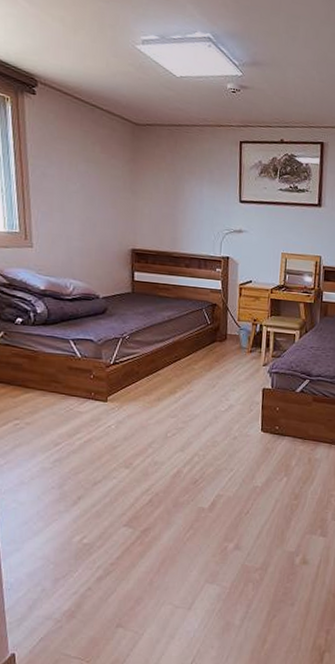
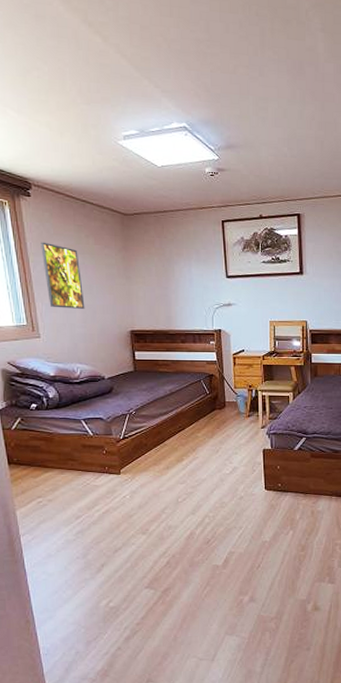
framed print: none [42,144,85,221] -> present [40,242,85,309]

